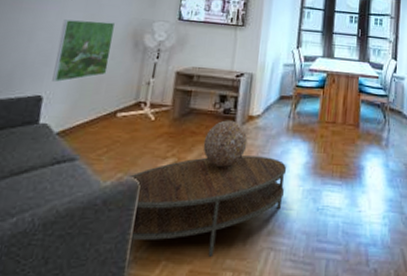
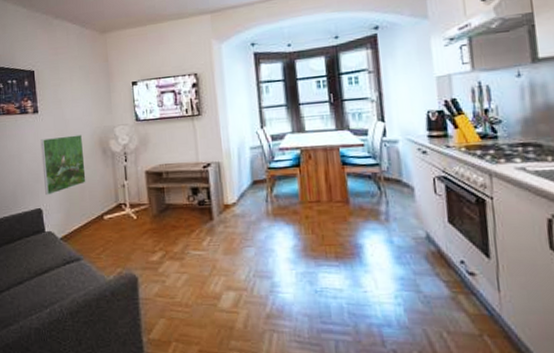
coffee table: present [128,155,287,258] -> none [127,243,277,339]
decorative sphere: present [203,120,248,167] -> none [185,211,229,256]

